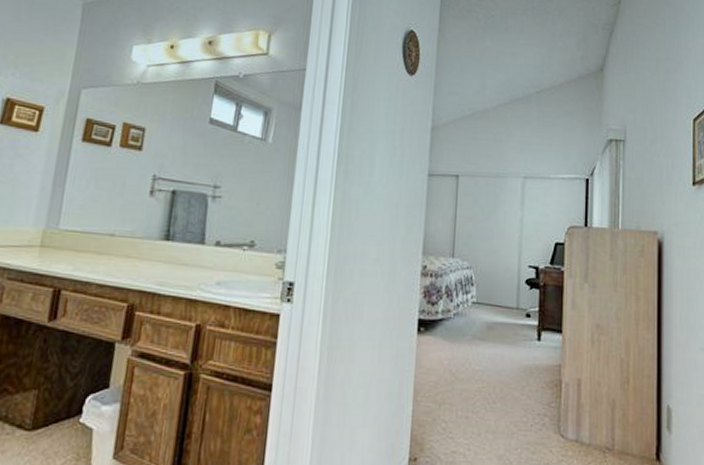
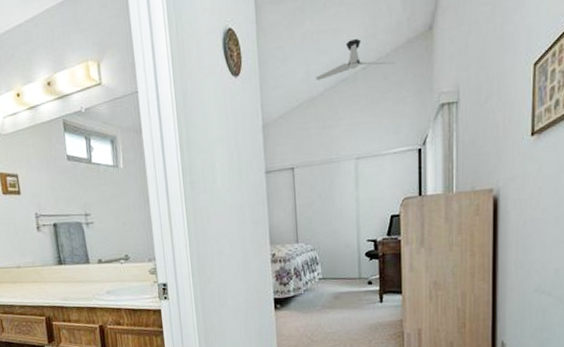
ceiling fan: none [491,64,568,95] -> present [316,38,395,81]

